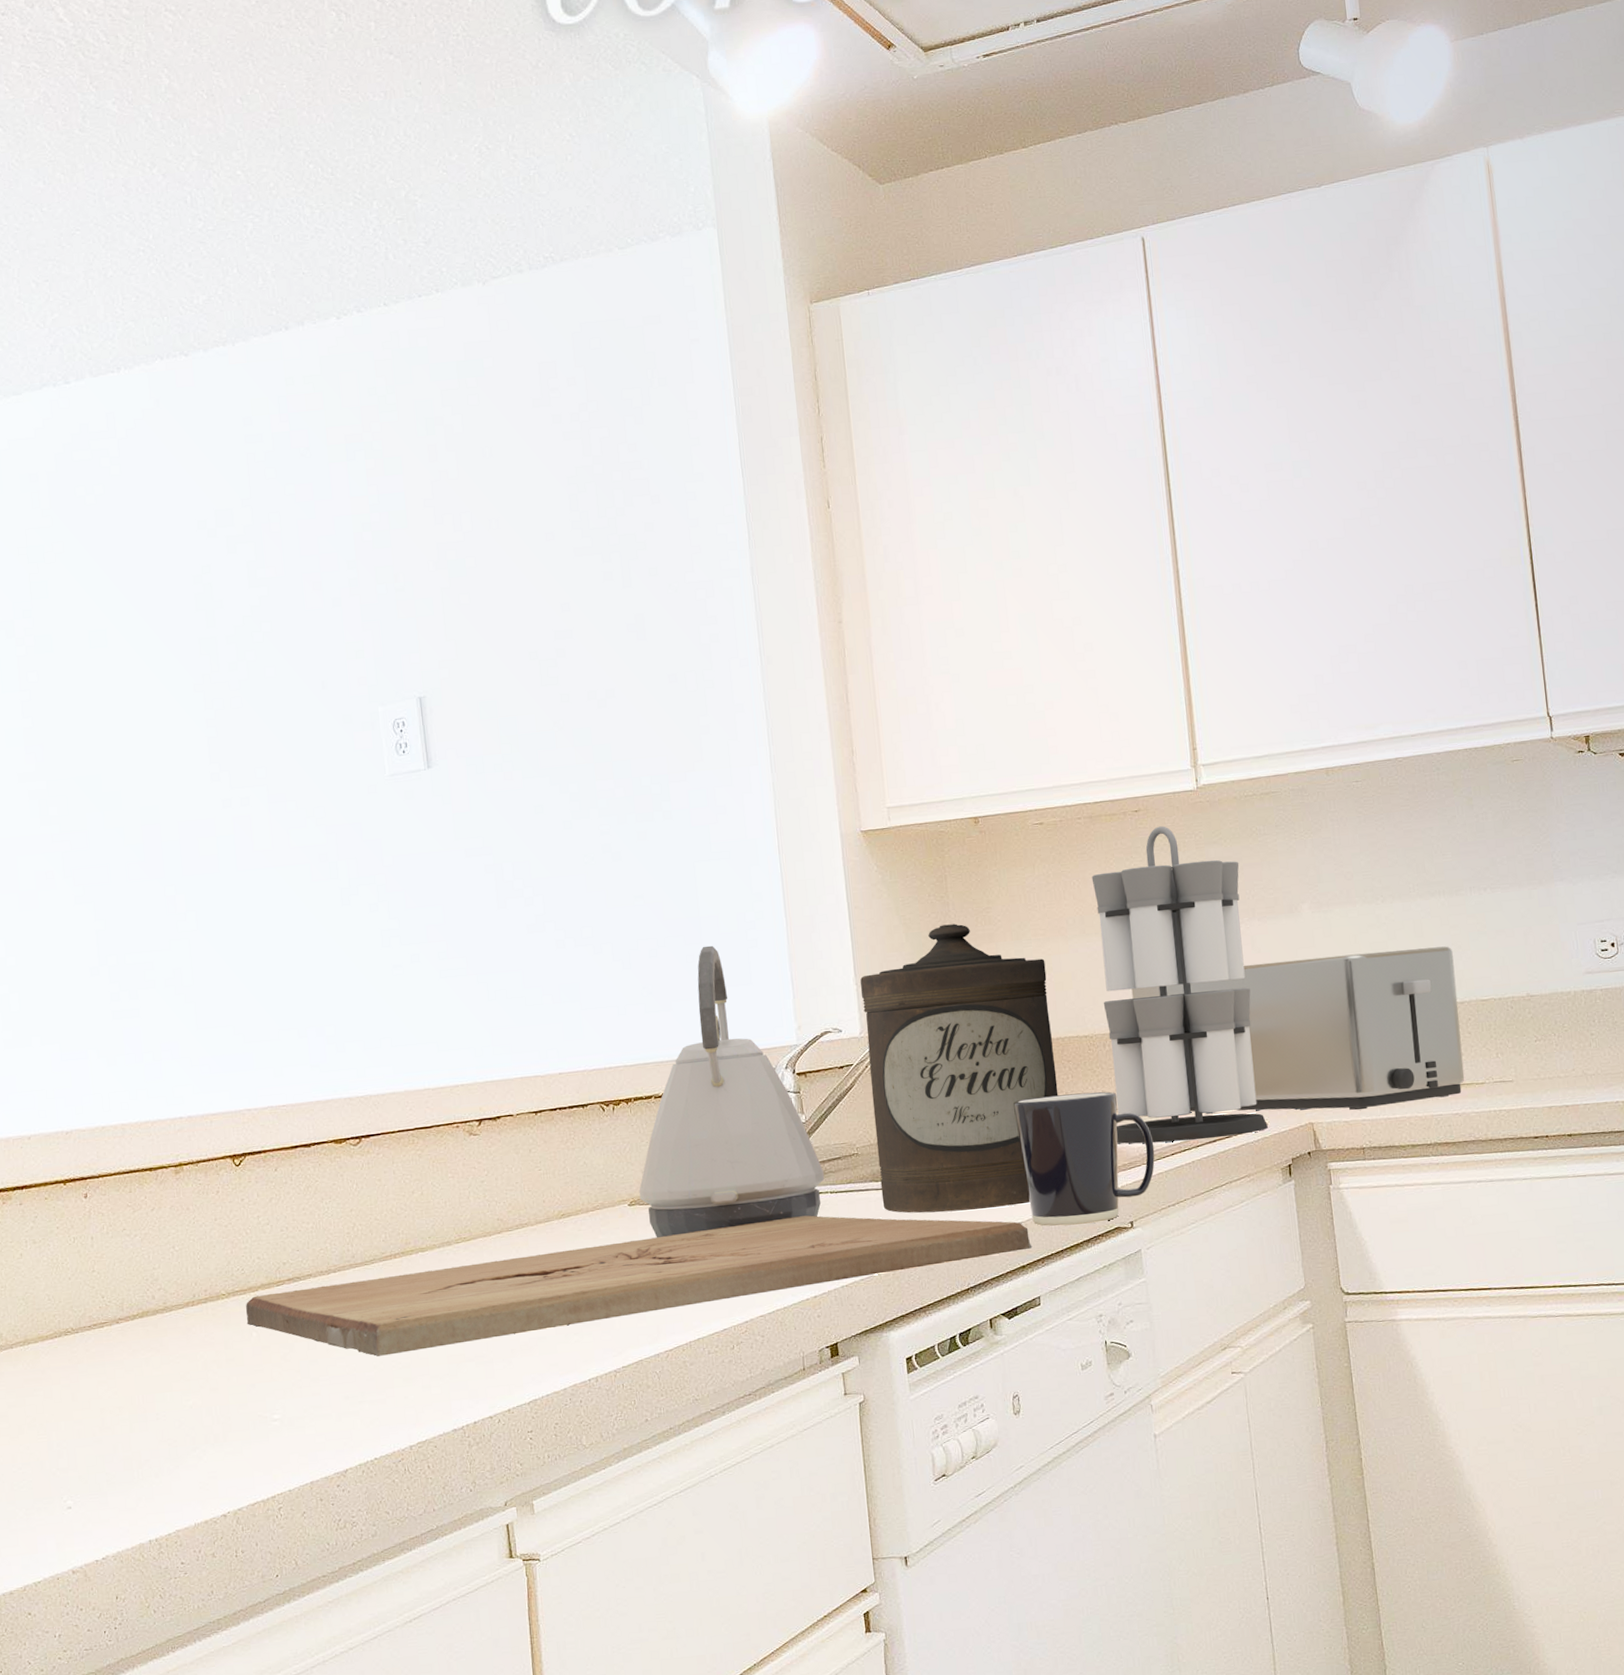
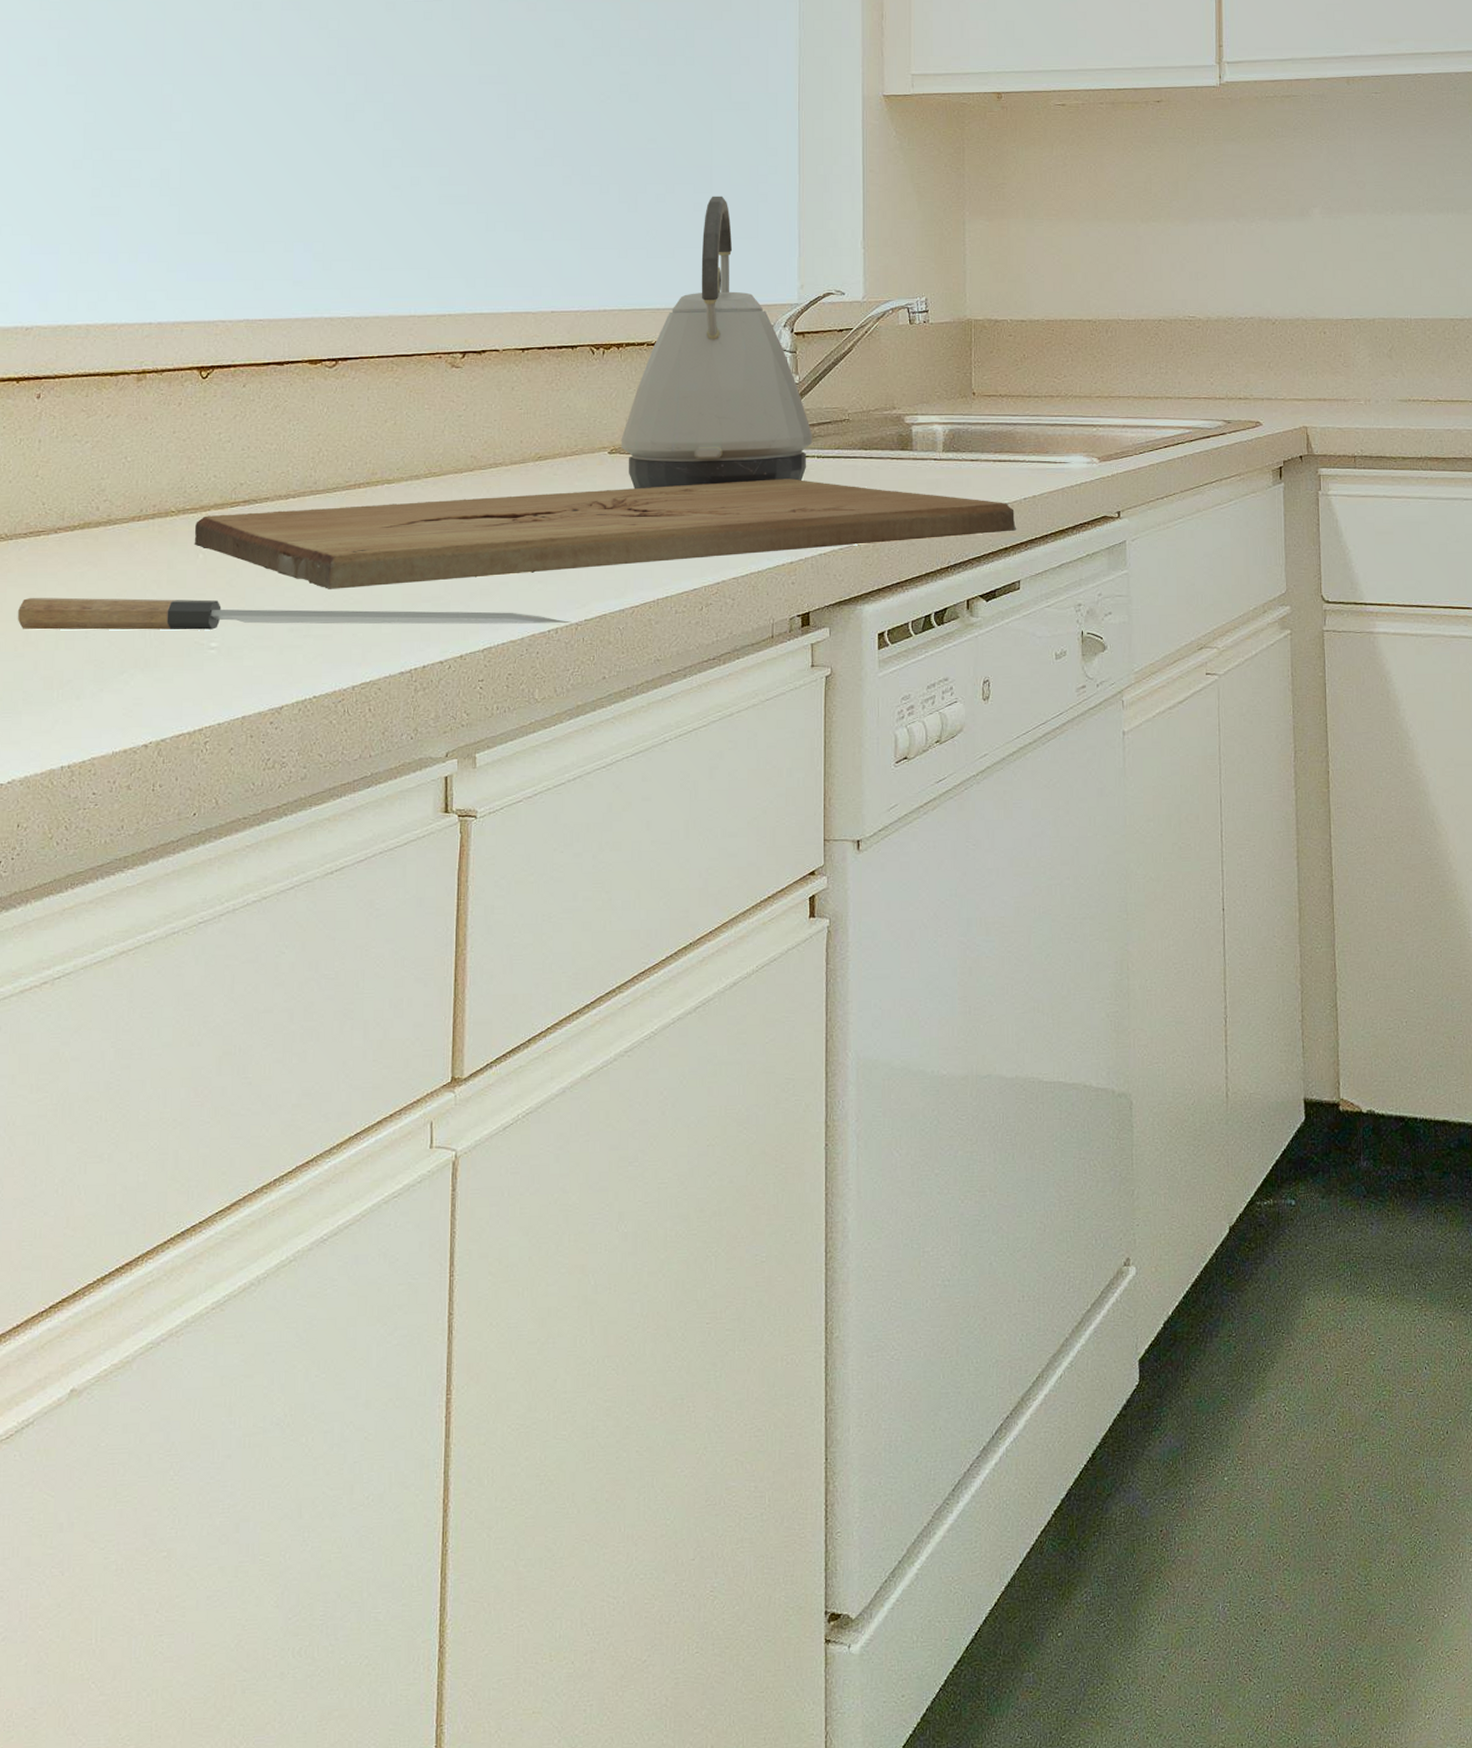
kitchen knife: none [91,1364,611,1416] -> present [17,597,572,630]
canister: present [860,923,1059,1214] -> none [867,196,1057,487]
mug: present [1012,1091,1155,1227] -> none [1010,377,1148,510]
spice rack: present [1091,826,1268,1144] -> none [1108,119,1262,435]
toaster: present [1131,946,1465,1112] -> none [1138,262,1459,418]

